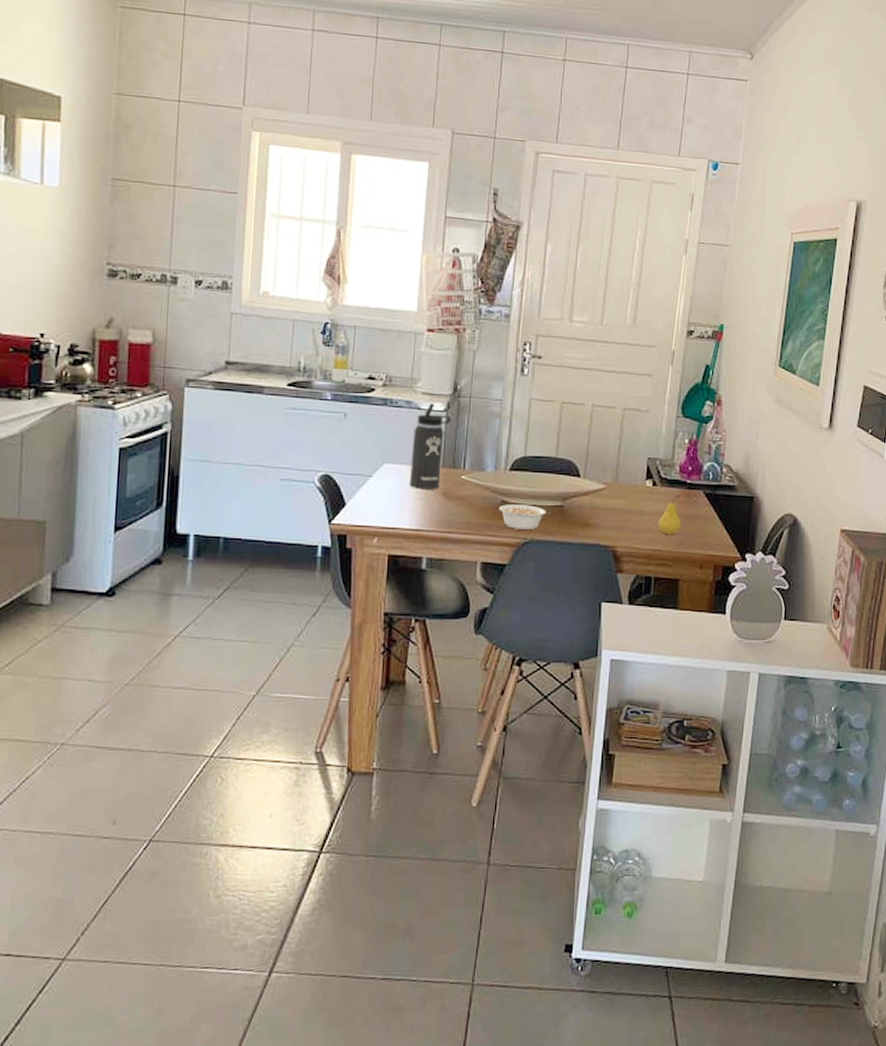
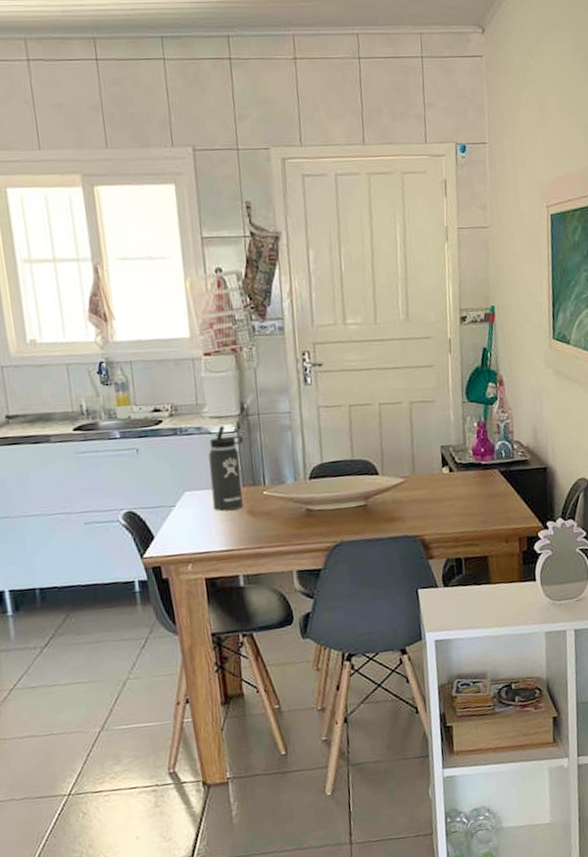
legume: present [499,504,551,529] -> none [305,509,356,534]
fruit: present [658,495,681,535] -> none [460,477,482,517]

